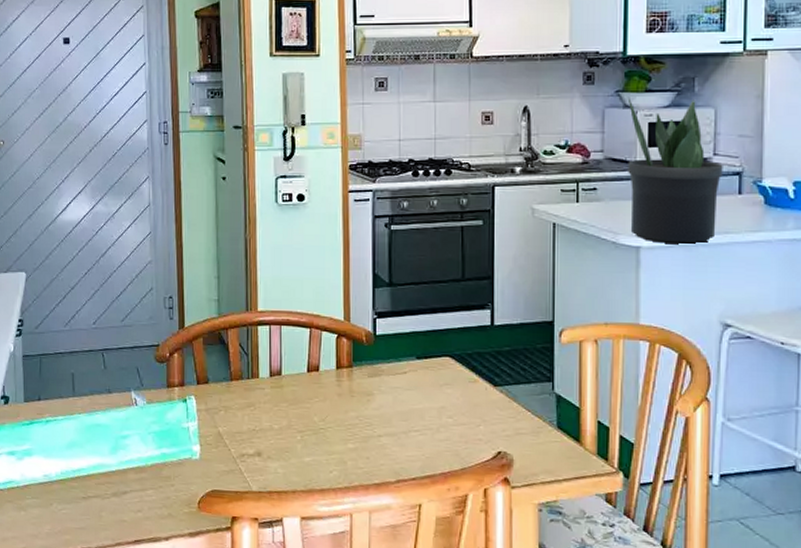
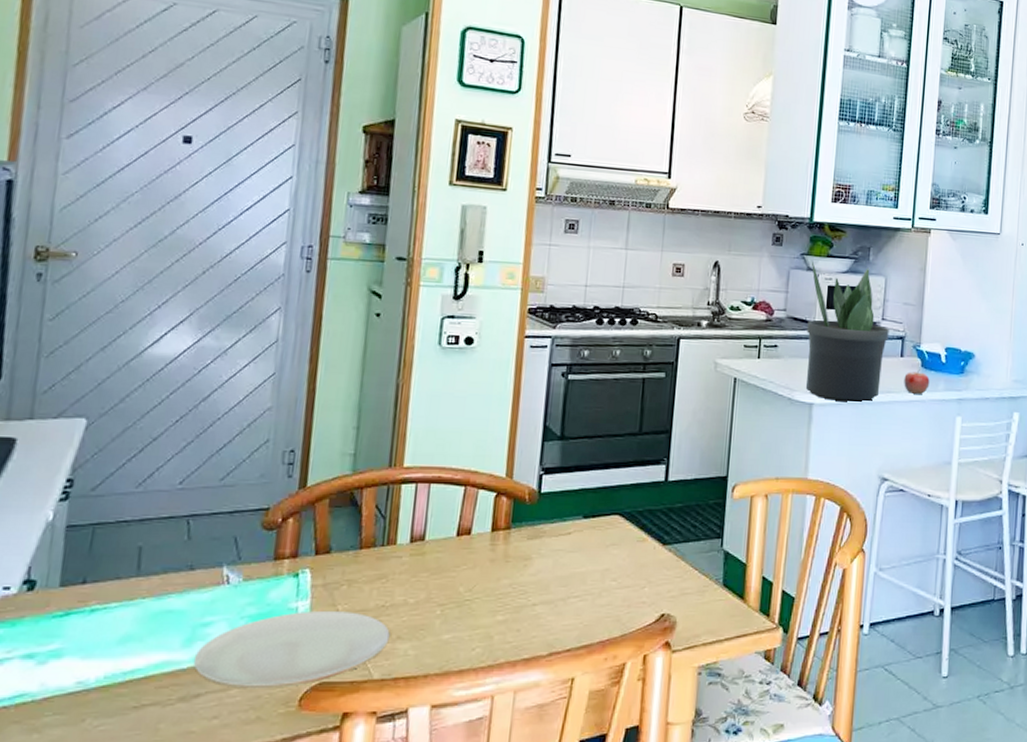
plate: none [119,430,262,492] -> present [193,610,390,689]
fruit: none [744,207,776,234] -> present [904,369,930,394]

